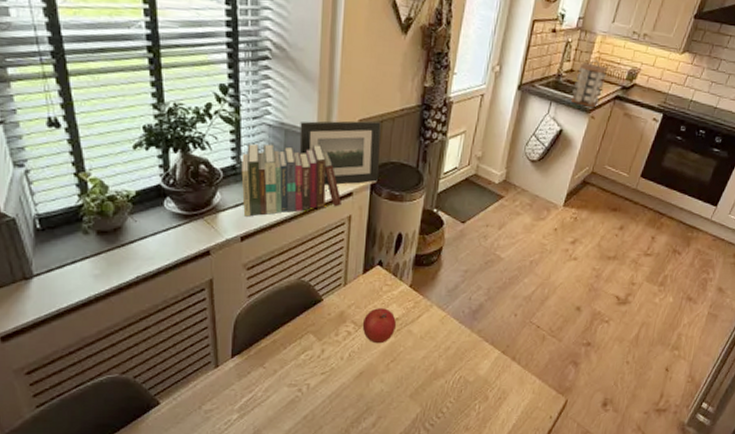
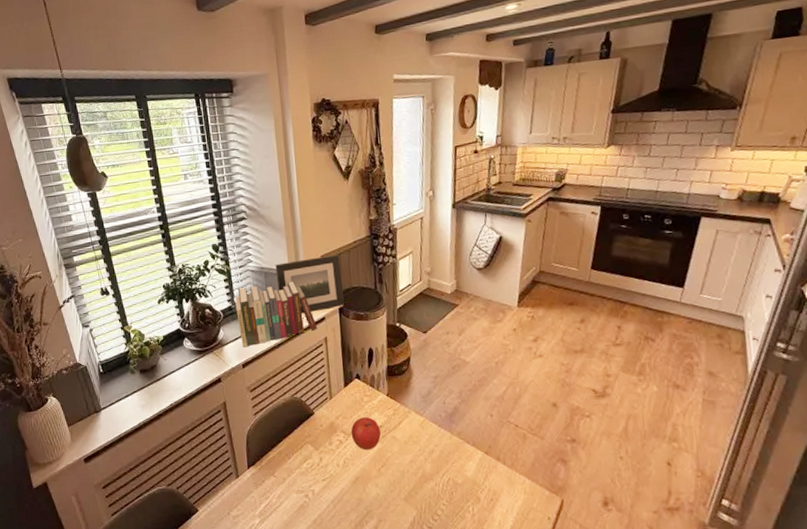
spice rack: present [570,59,607,108] -> none [504,169,534,213]

